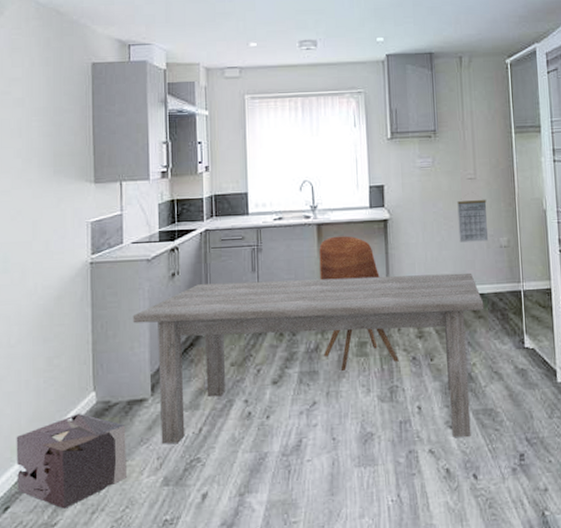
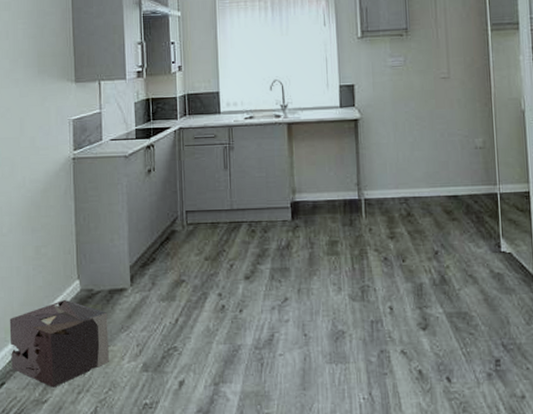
dining table: present [132,272,484,444] -> none [112,174,458,340]
dining chair: present [319,235,399,372] -> none [289,135,370,270]
calendar: present [457,199,489,243] -> none [430,98,463,143]

